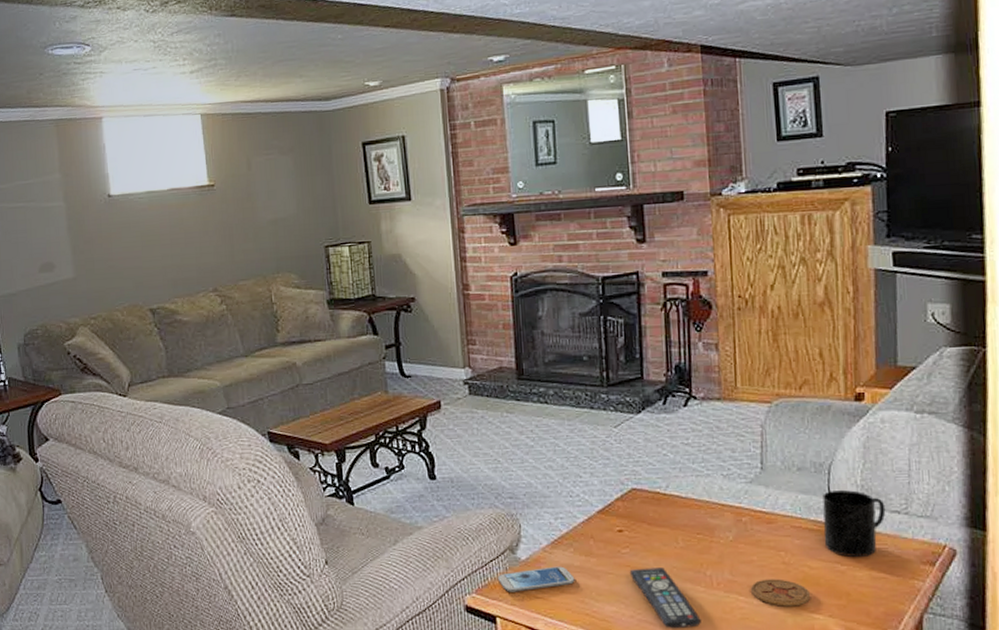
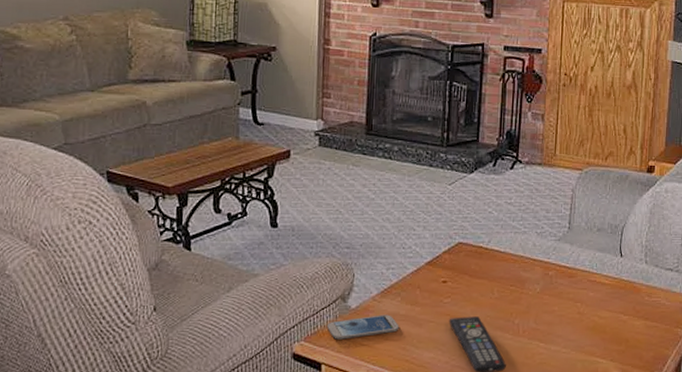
coaster: present [751,579,811,606] -> none [550,327,598,352]
mug: present [822,490,886,557] -> none [612,250,662,308]

